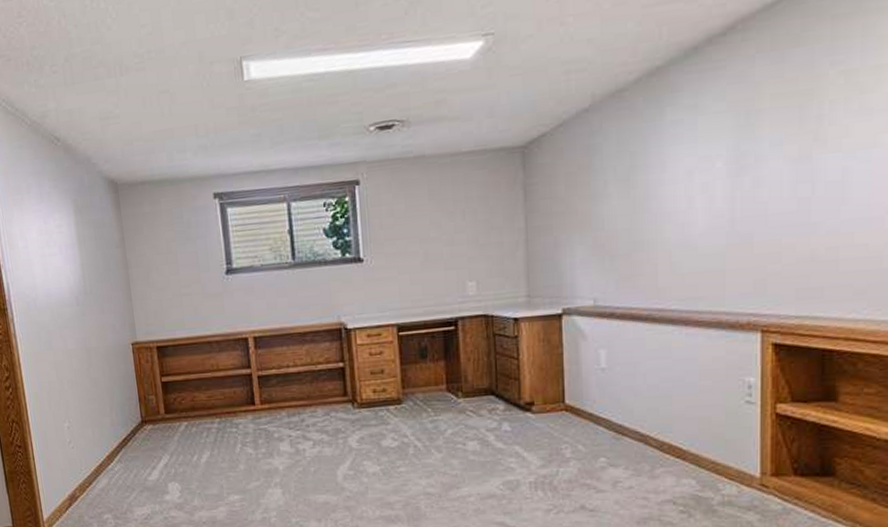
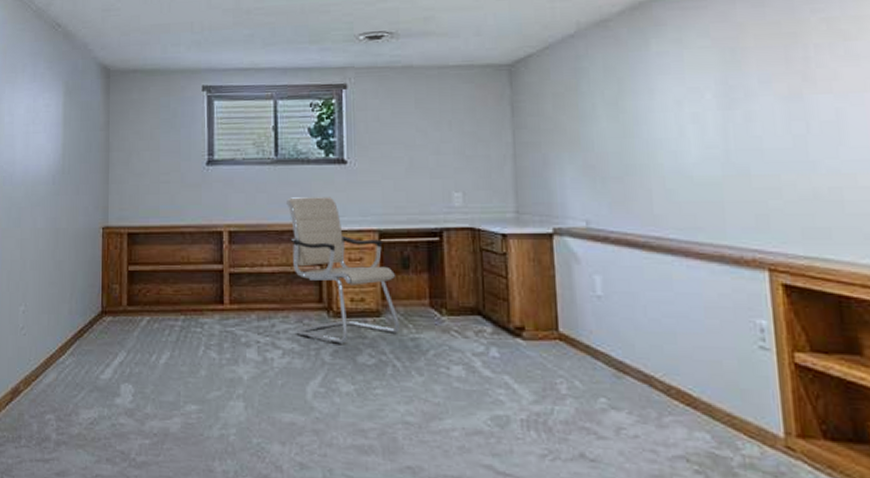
office chair: none [307,296,420,432] -> present [286,197,400,344]

